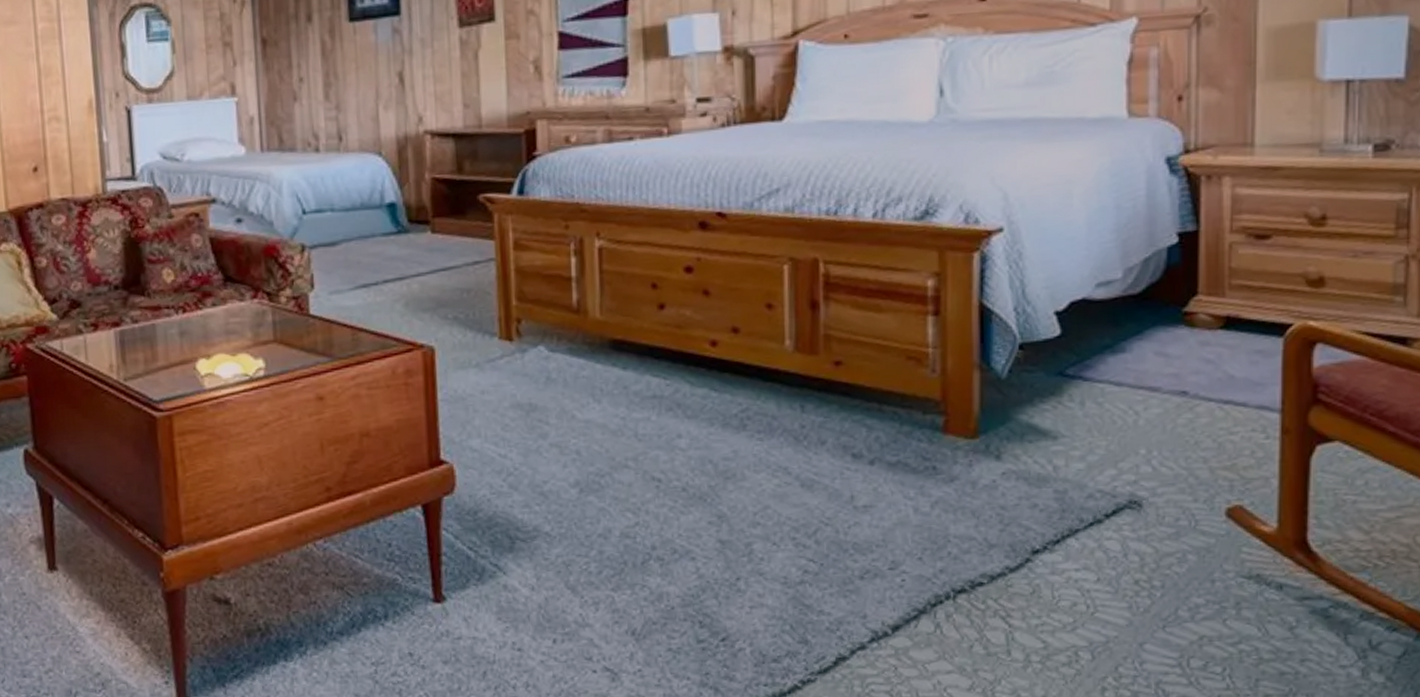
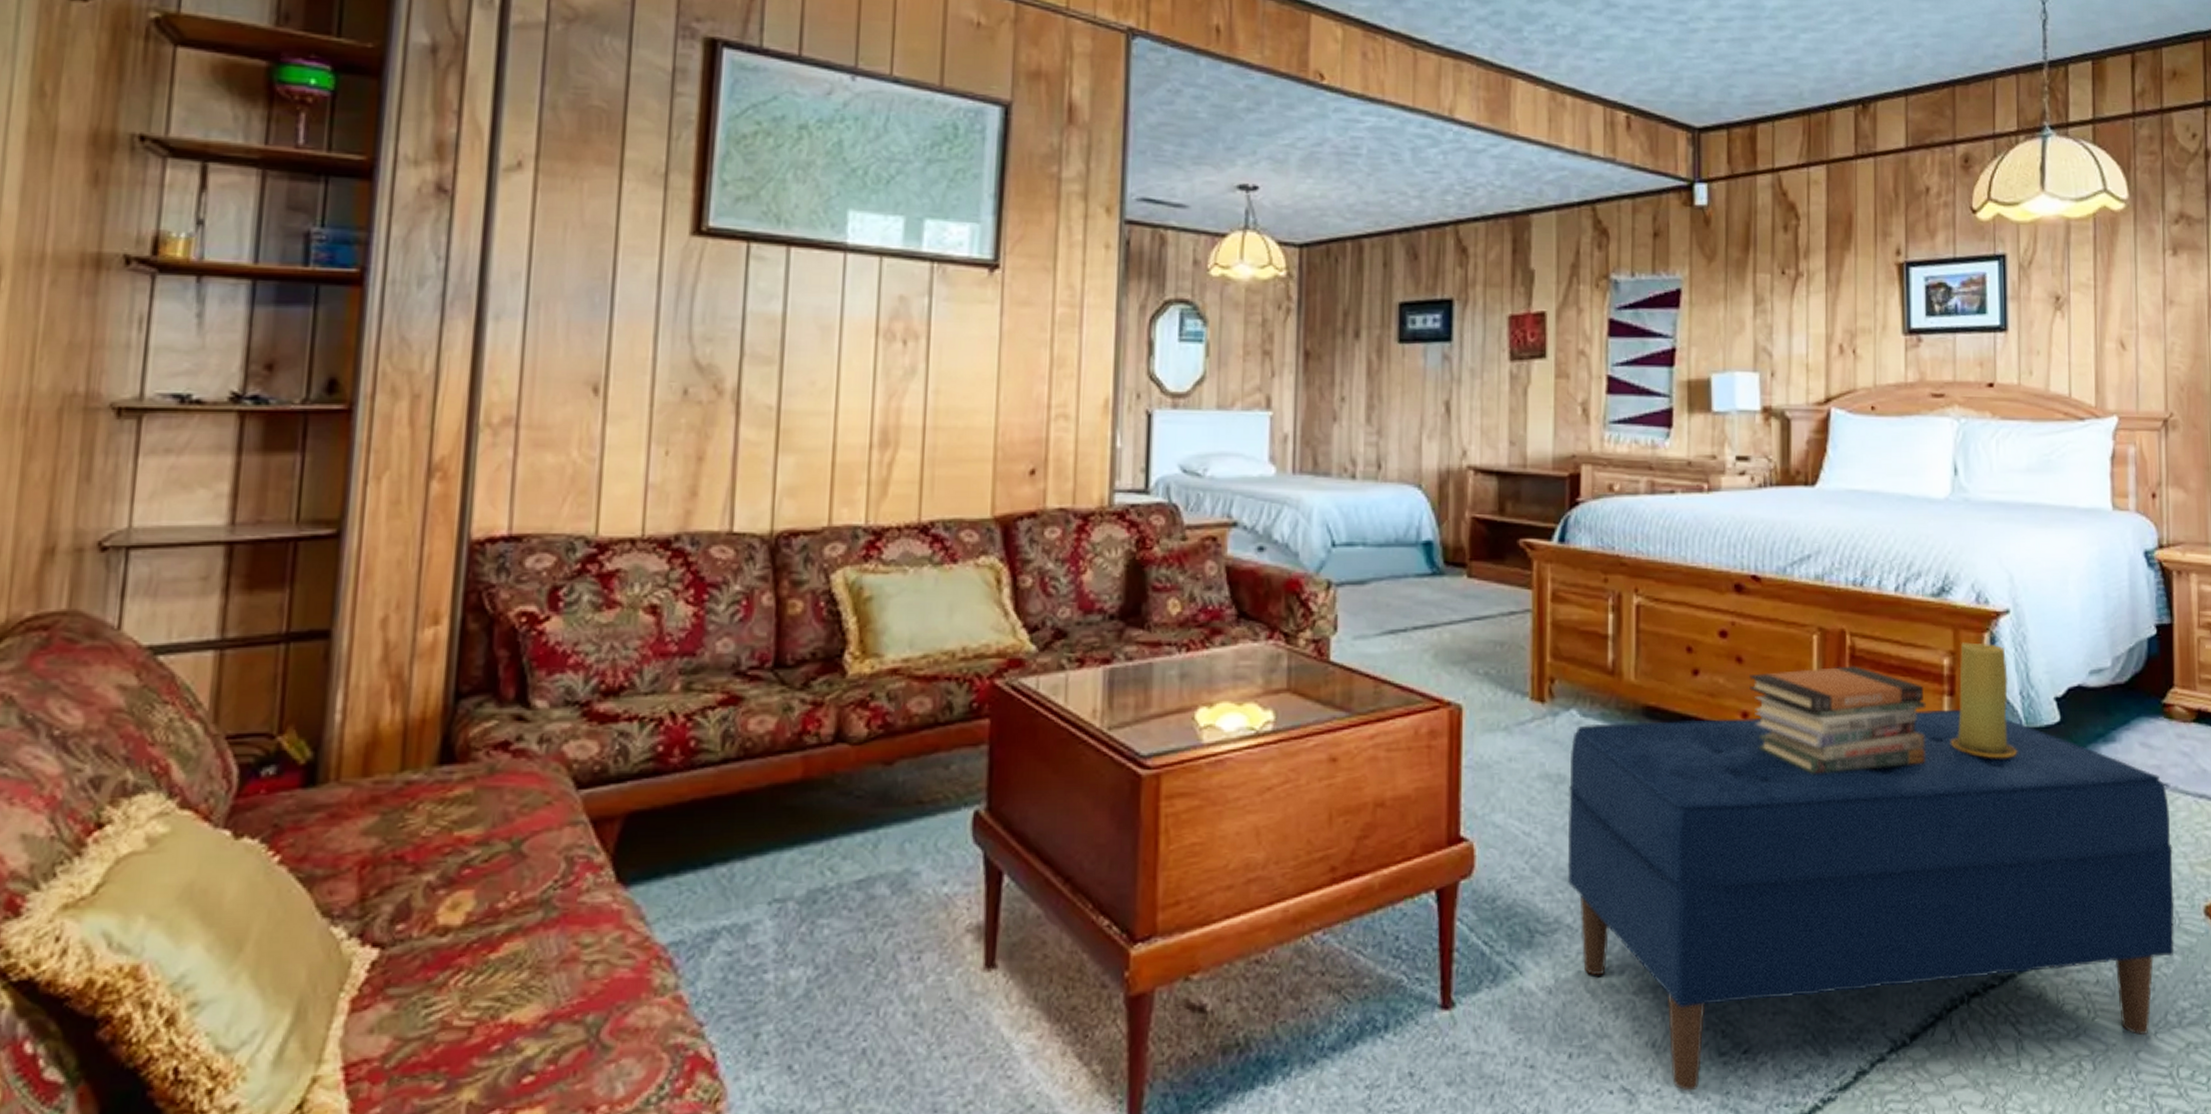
bench: none [539,328,1190,672] -> present [1567,709,2175,1092]
book stack: none [717,292,908,395] -> present [1749,665,1926,774]
candle: none [936,262,1010,373] -> present [1951,642,2017,758]

